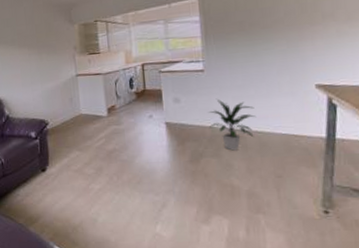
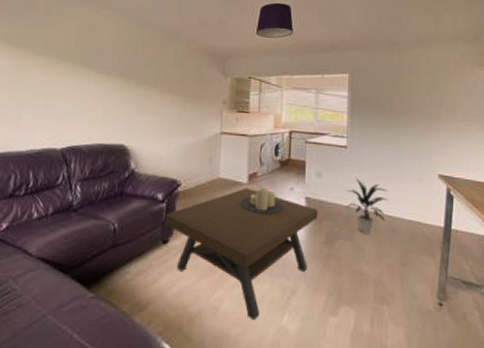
coffee table: none [39,117,180,229] -> present [164,187,318,321]

